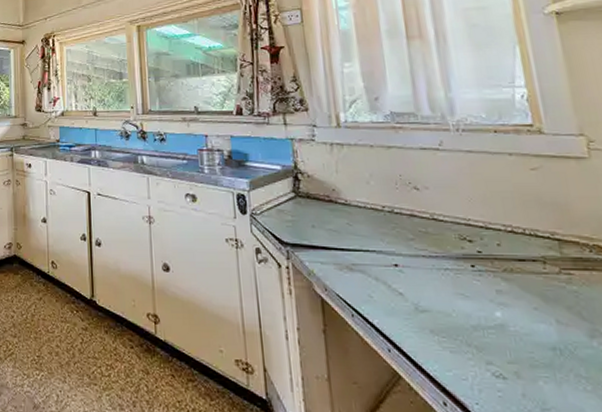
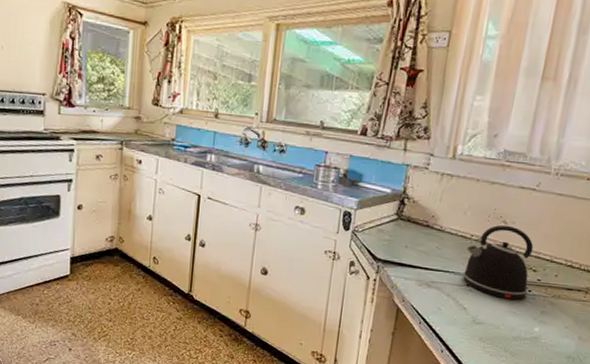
kettle: none [381,191,471,279] -> present [462,224,534,300]

